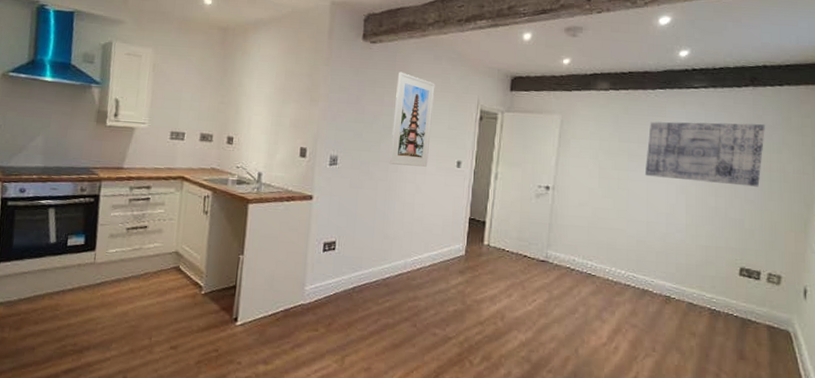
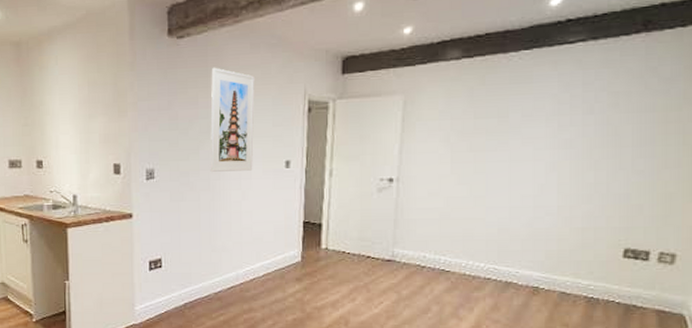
wall art: present [645,121,765,187] -> none [508,76,661,155]

